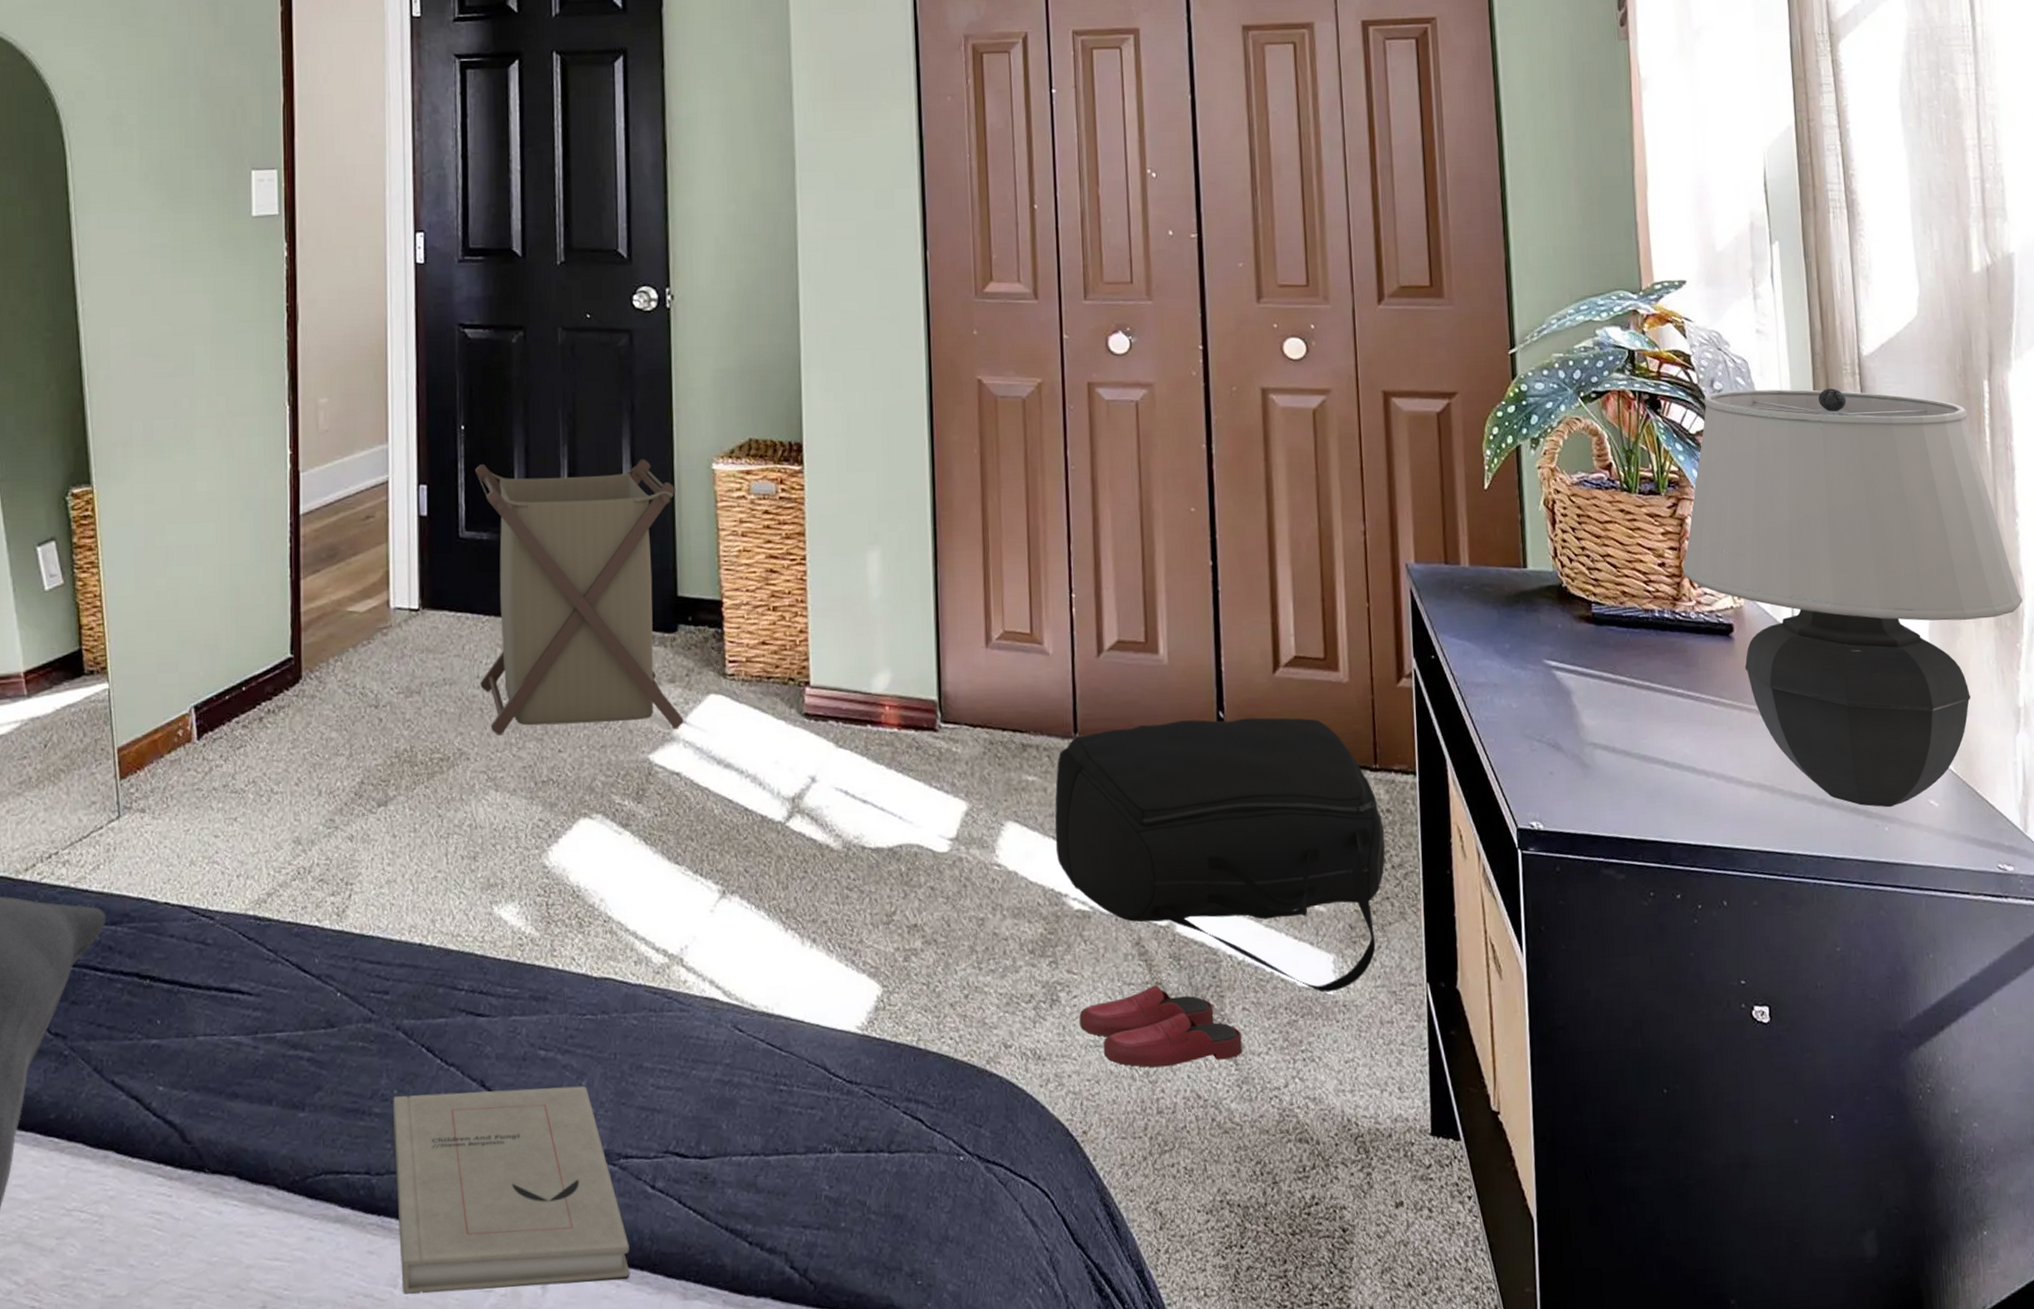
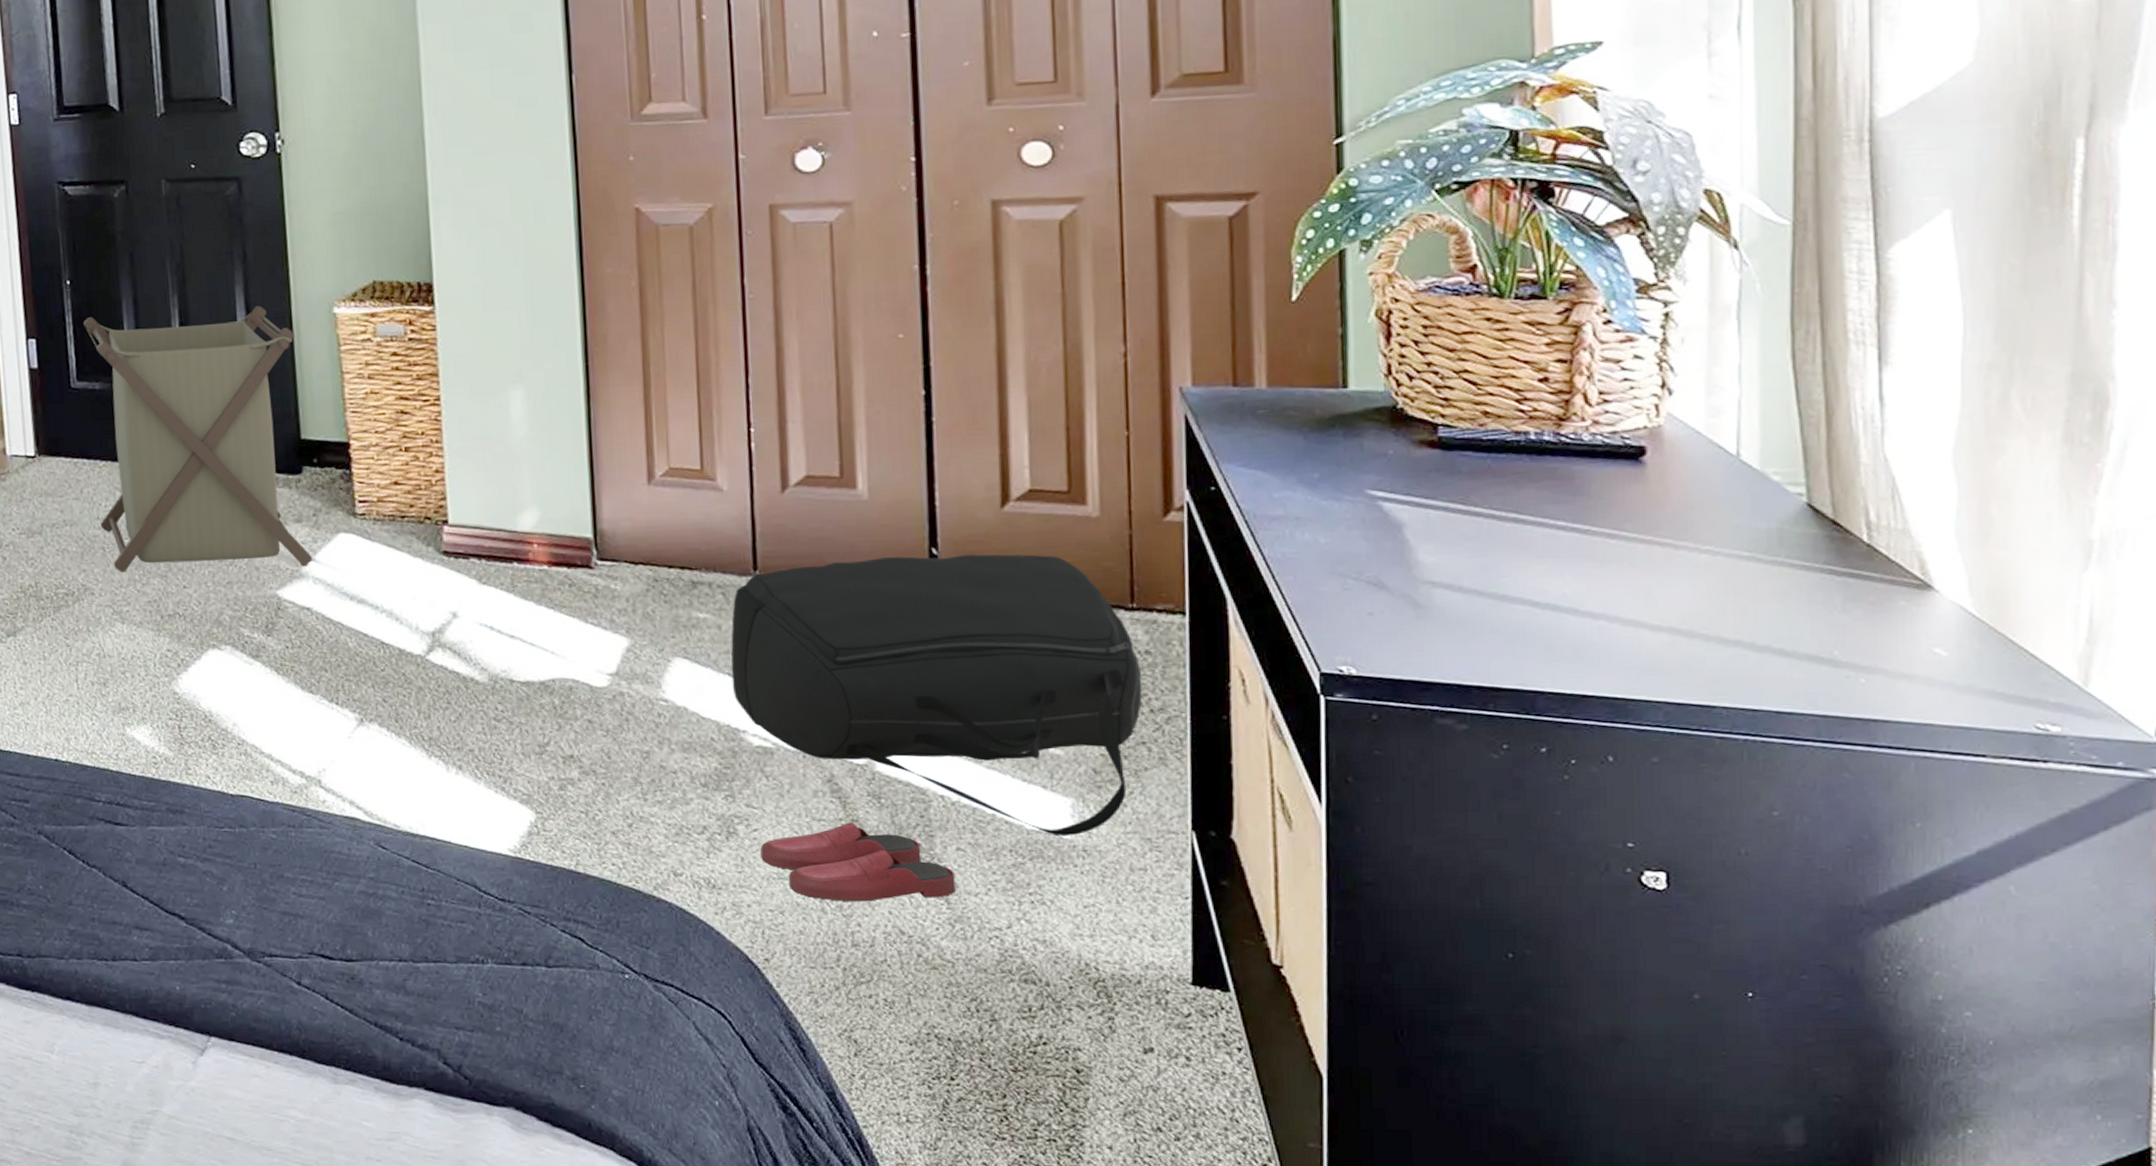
book: present [393,1085,630,1294] -> none [39,890,279,1062]
table lamp: present [1683,388,2023,808] -> none [1575,160,2112,657]

